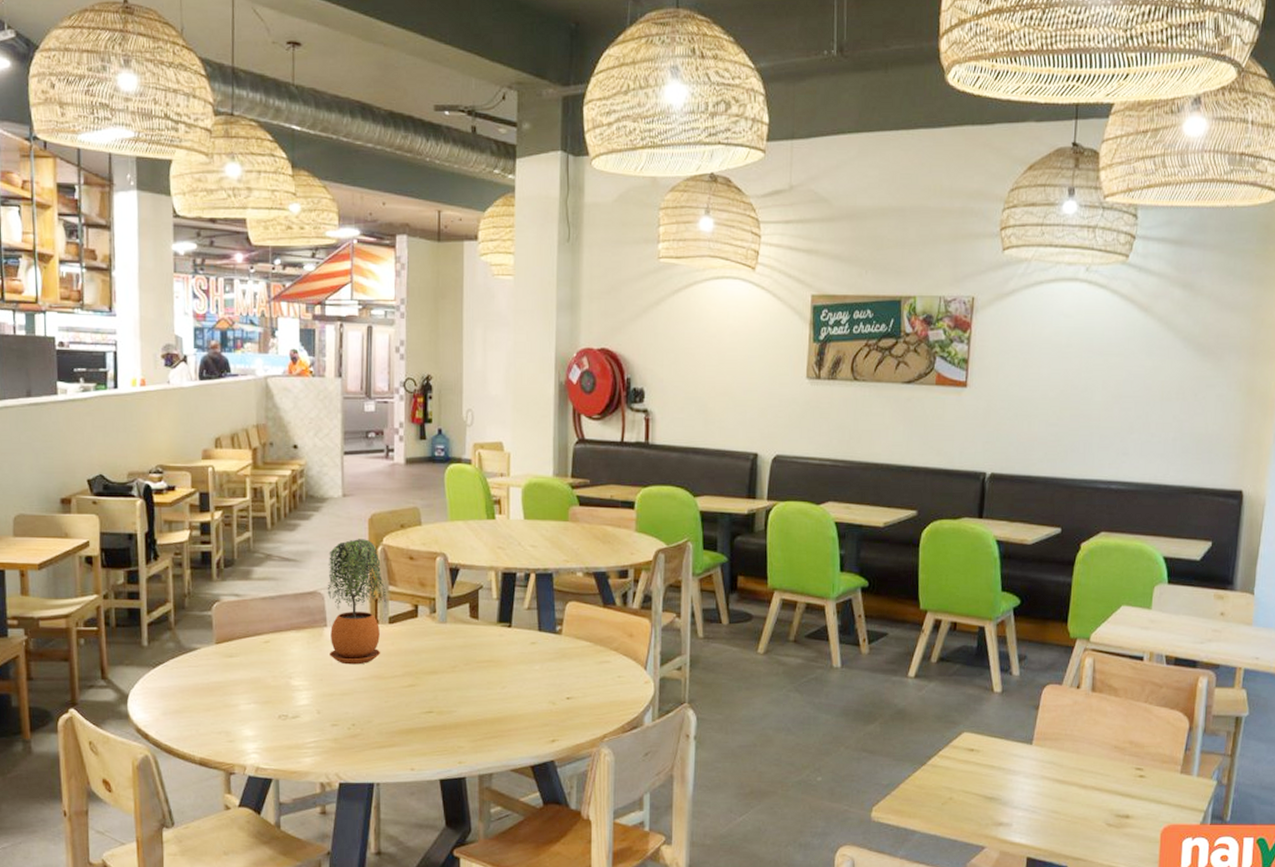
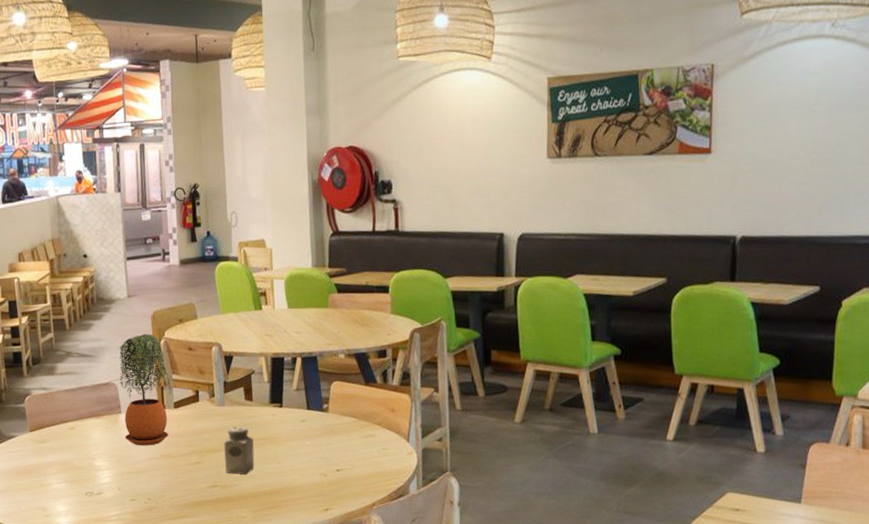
salt shaker: none [443,647,477,699] -> present [224,426,255,474]

